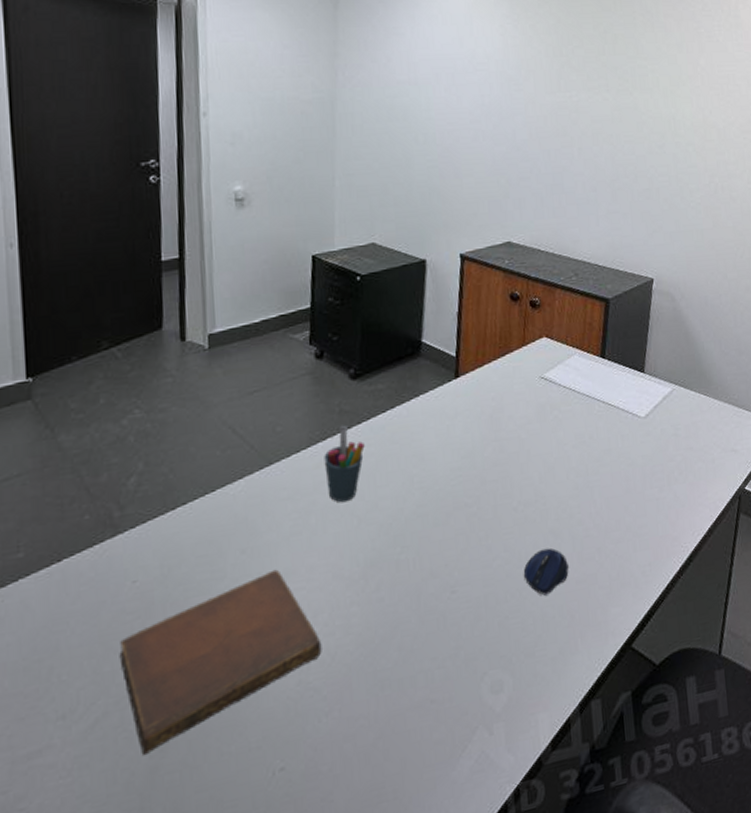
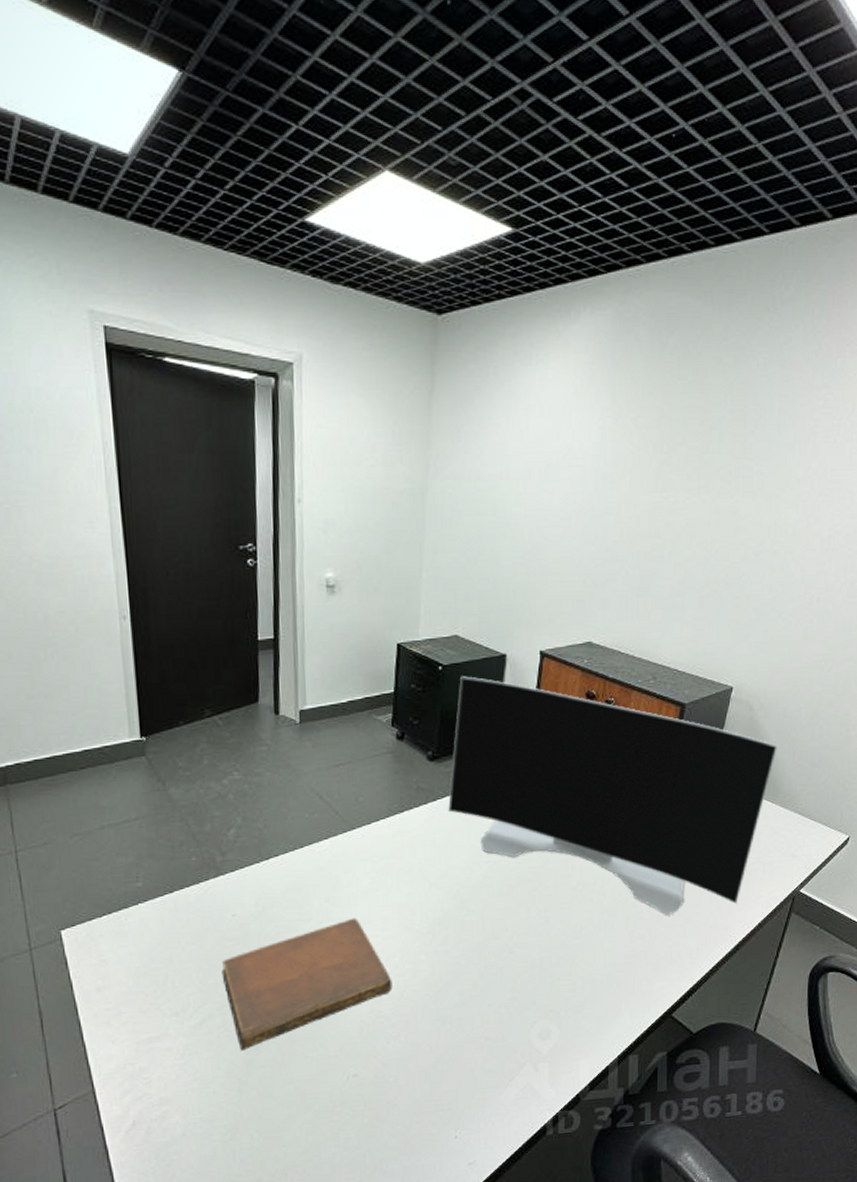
pen holder: present [324,426,365,503] -> none [401,802,438,868]
computer monitor: none [374,284,704,529] -> present [448,676,777,915]
computer mouse: present [524,548,569,596] -> none [578,924,620,964]

